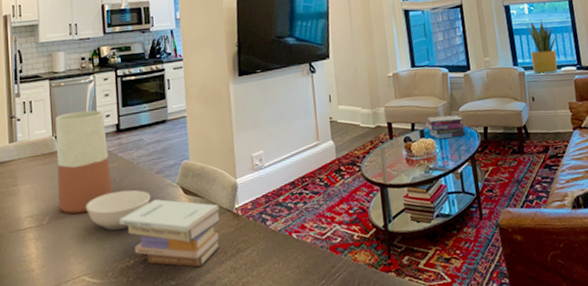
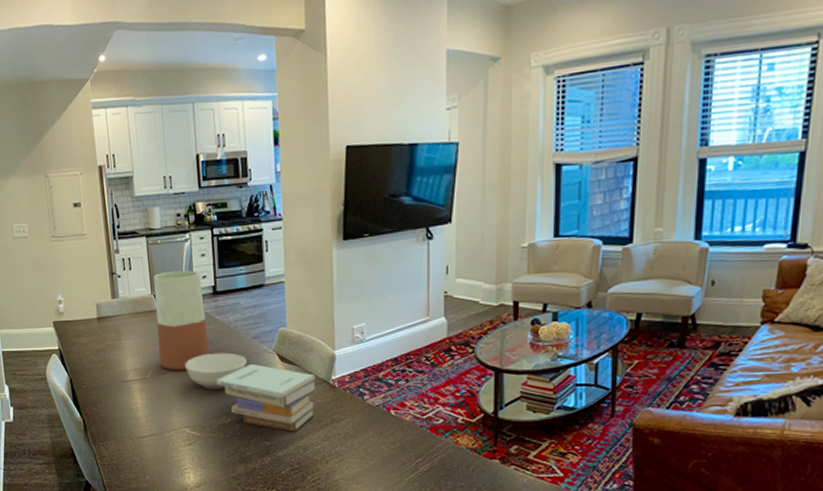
books: present [425,115,466,140] -> none [561,297,612,325]
planter: present [526,20,559,74] -> none [722,179,771,251]

